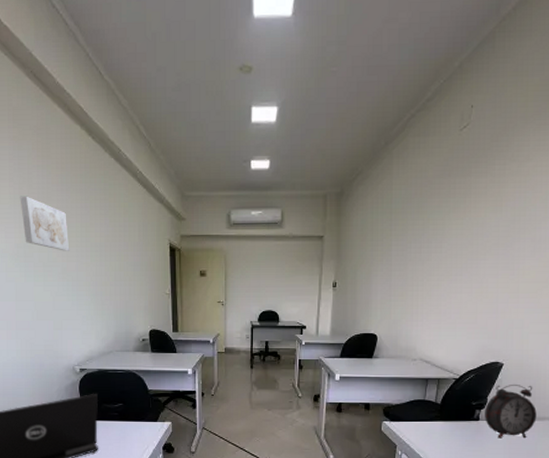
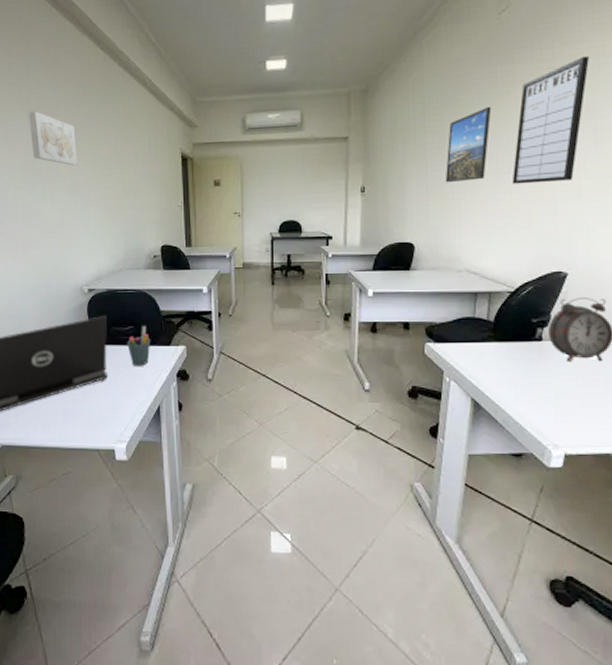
pen holder: none [117,403,139,440] -> present [127,325,151,366]
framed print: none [406,214,449,282] -> present [445,106,492,183]
writing board: none [462,174,533,285] -> present [512,56,589,184]

